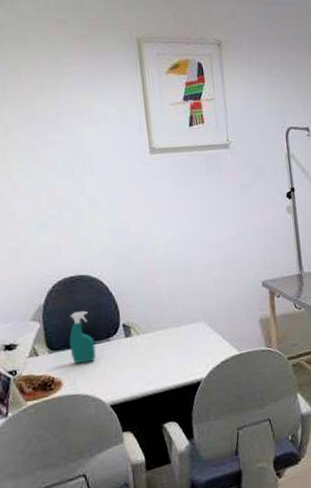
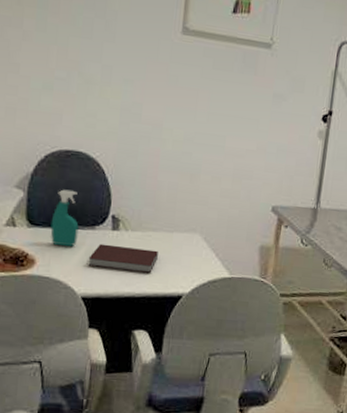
notebook: none [109,346,172,375] -> present [88,243,158,273]

